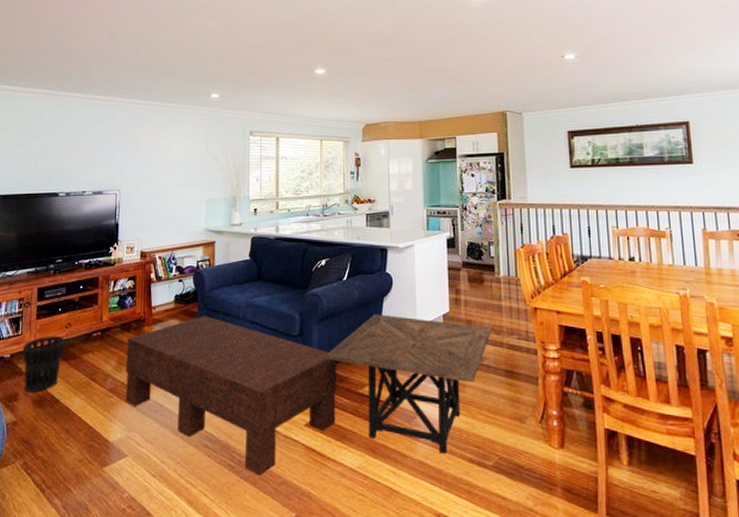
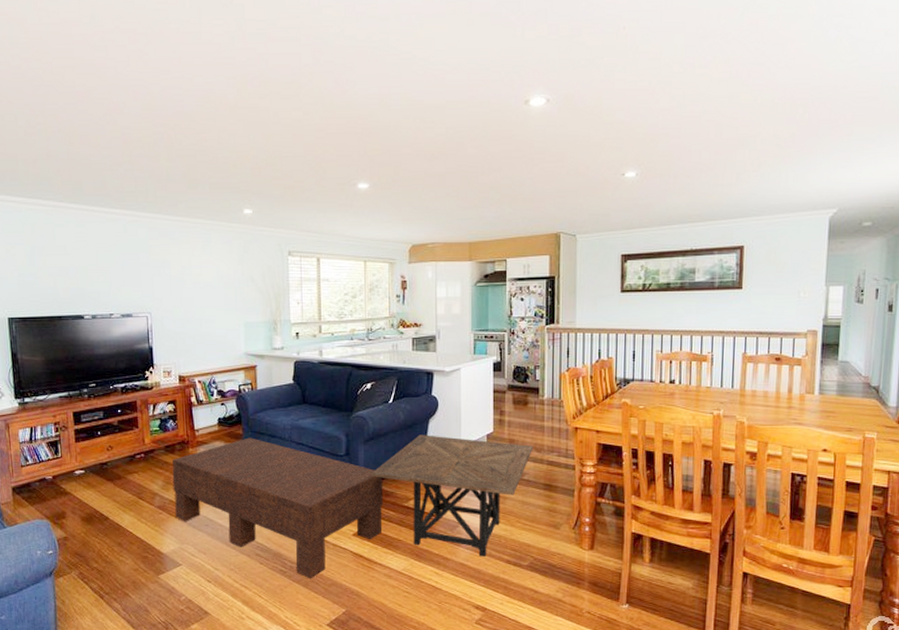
wastebasket: present [22,335,65,393] -> none [64,457,108,511]

